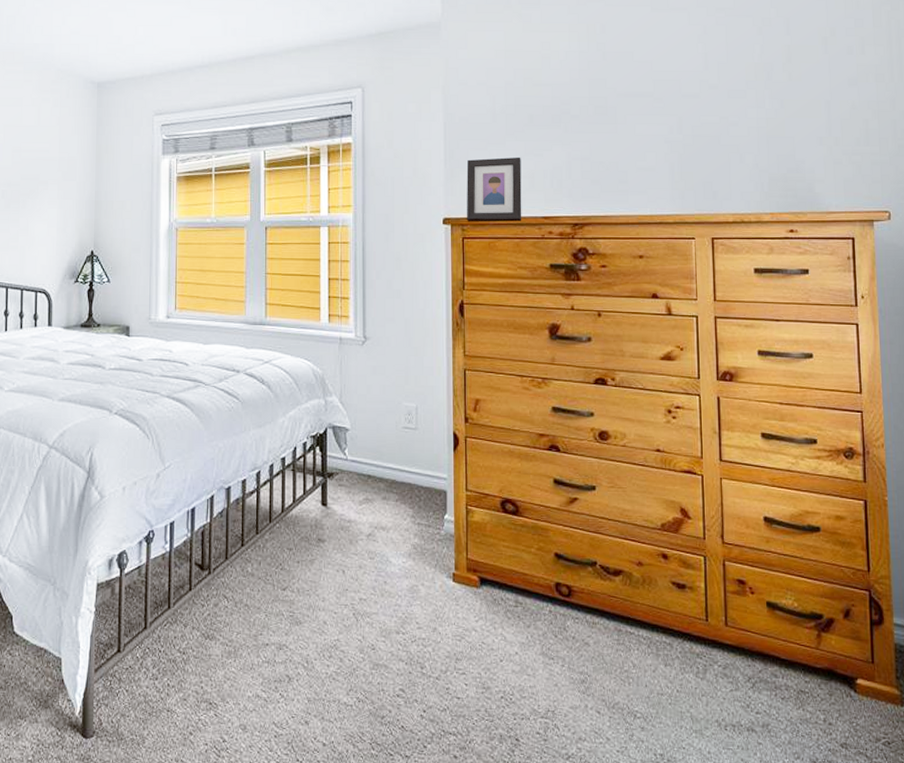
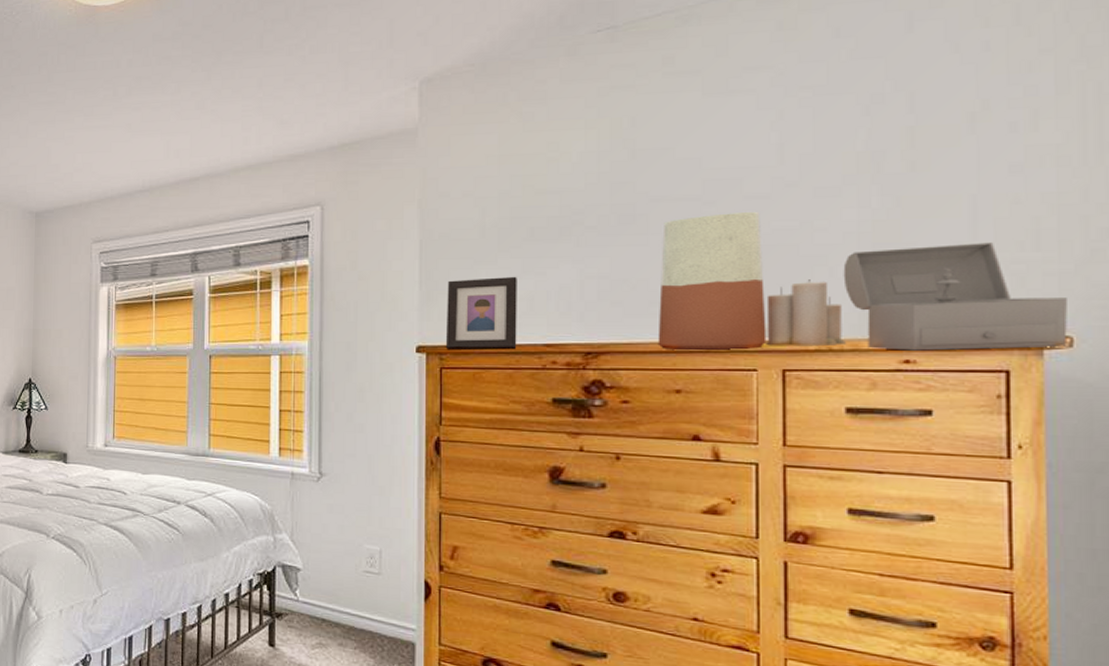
vase: none [625,107,701,223] -> present [657,211,767,351]
candle: none [699,164,753,219] -> present [765,279,847,347]
jewelry box: none [749,138,887,222] -> present [843,242,1068,351]

